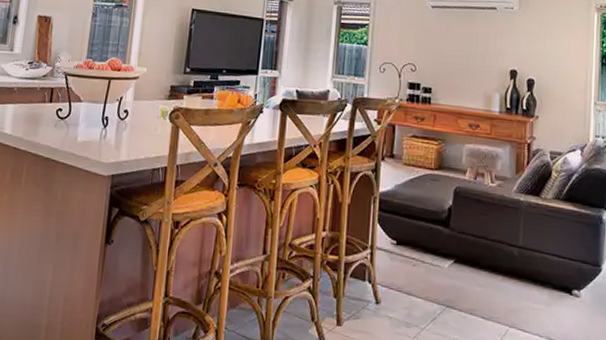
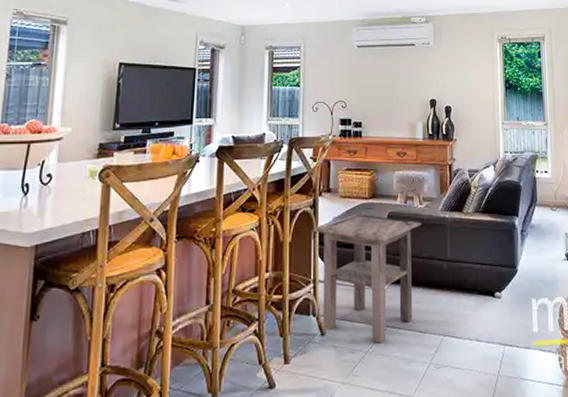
side table: none [372,184,492,322] -> present [312,213,422,343]

